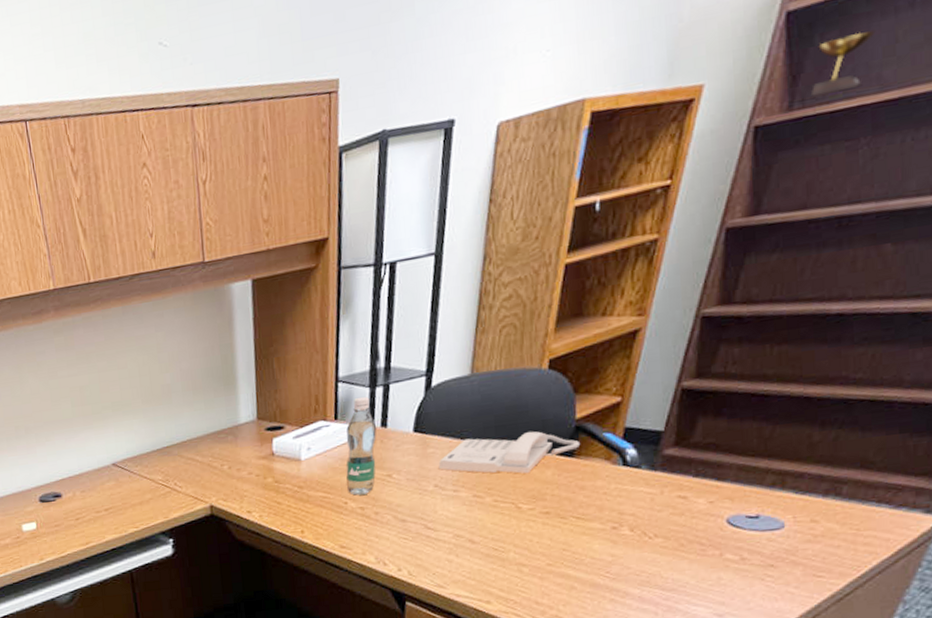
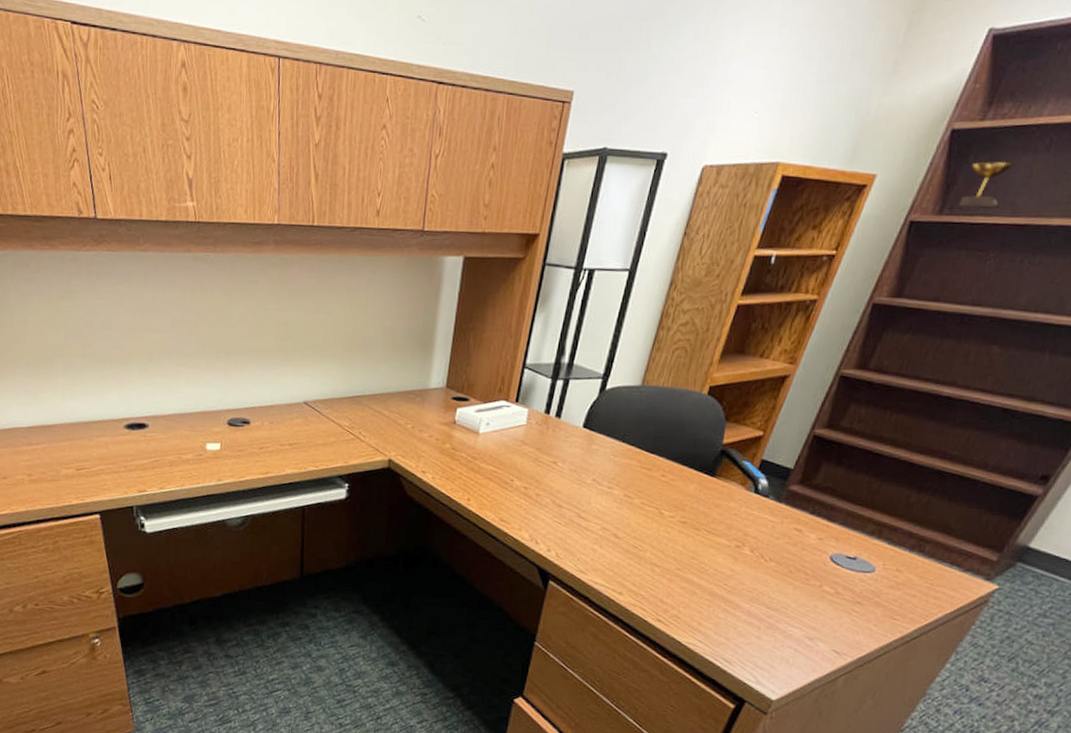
bottle: present [345,396,377,495] -> none [515,385,552,476]
telephone: present [438,431,581,474] -> none [599,443,723,485]

